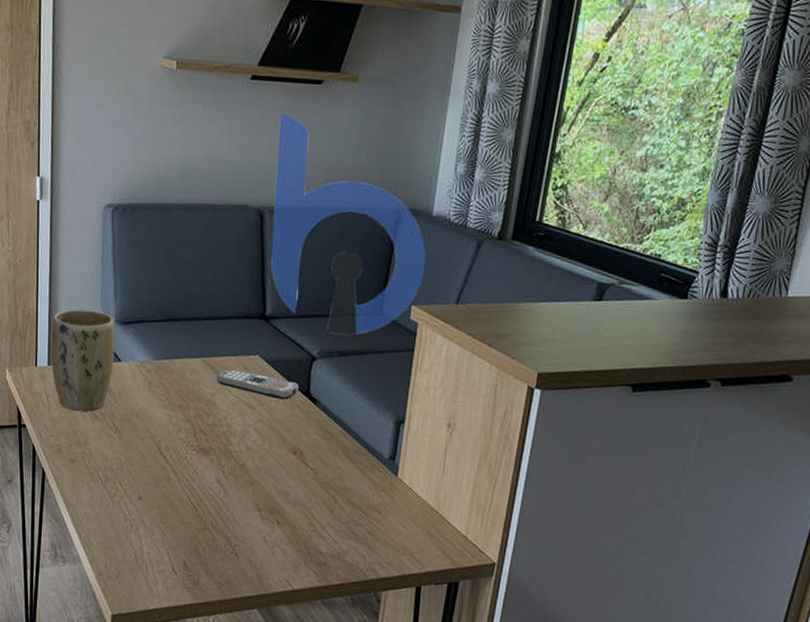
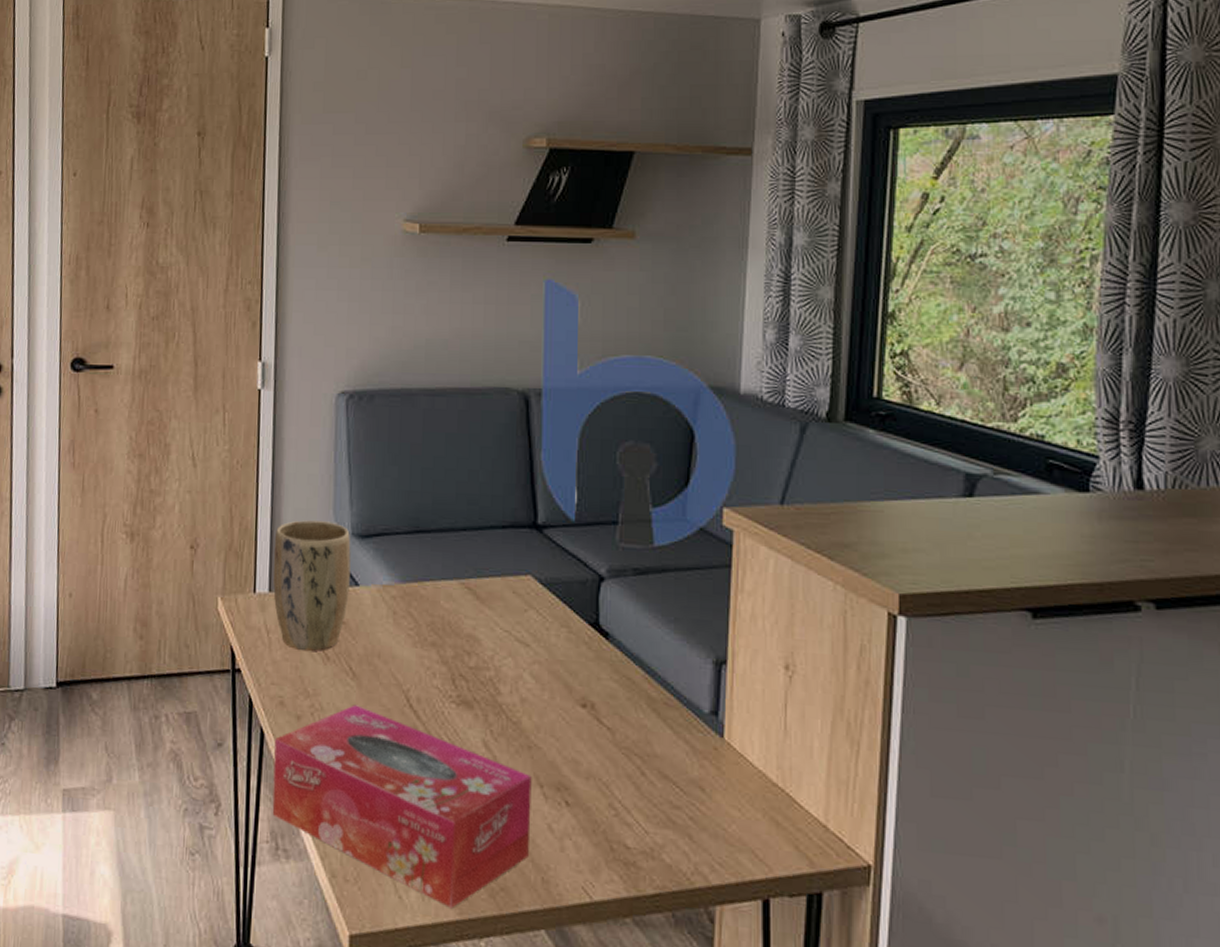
tissue box: none [52,452,252,596] -> present [272,704,532,909]
remote control: present [217,369,299,400] -> none [479,594,584,633]

